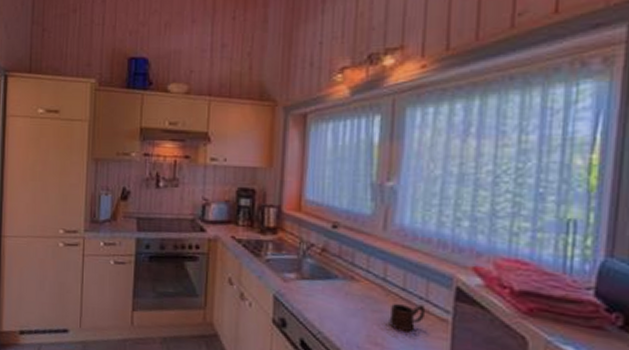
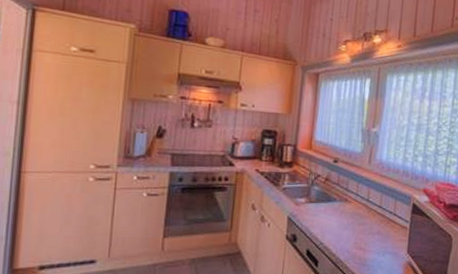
mug: present [389,303,426,332] -> none [369,216,394,238]

